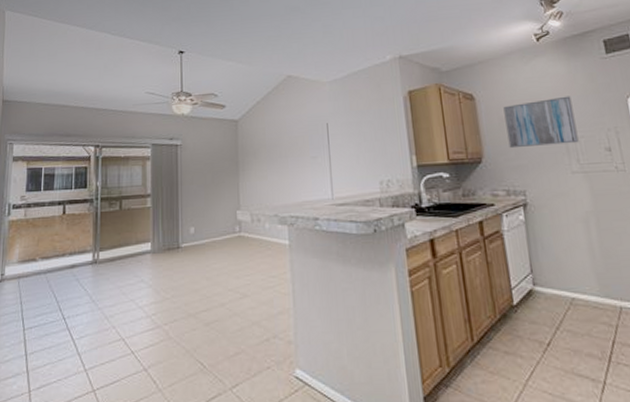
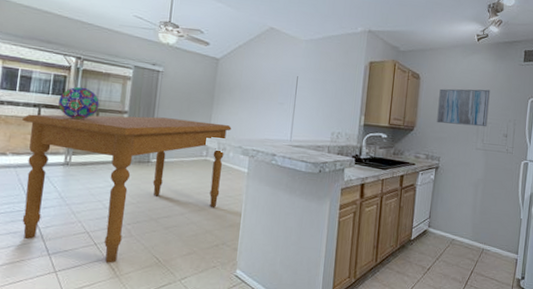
dining table: none [49,191,263,375] -> present [22,114,232,263]
decorative sphere: none [81,175,121,212] -> present [58,86,99,120]

